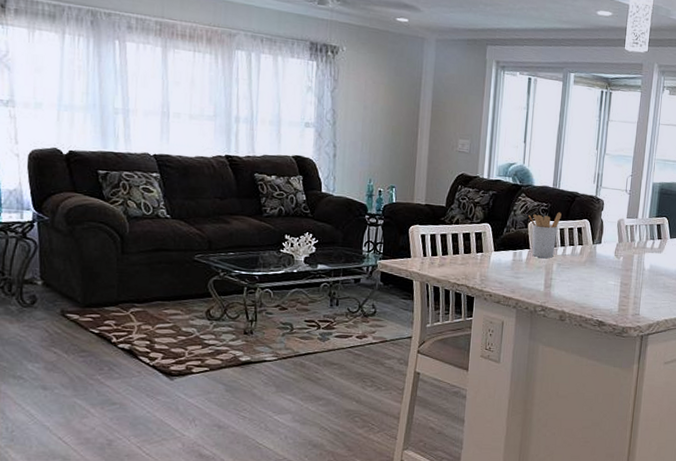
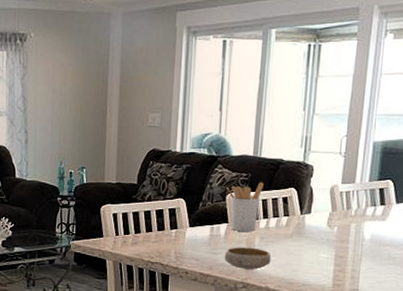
bowl: none [525,272,567,294] -> present [224,247,271,270]

